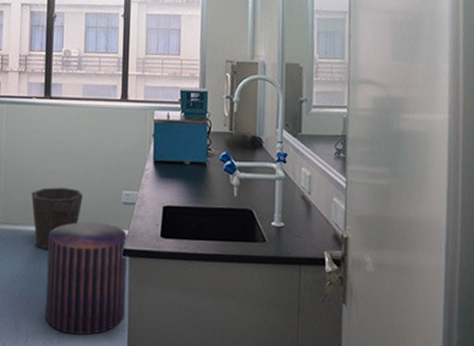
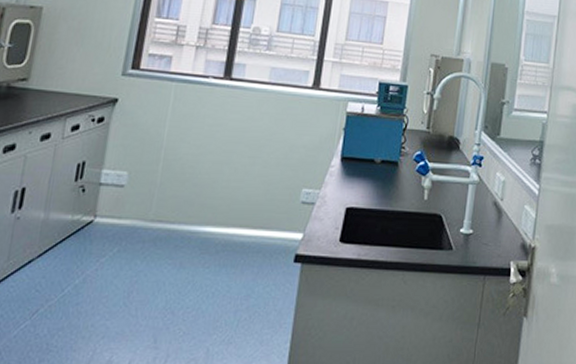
waste bin: present [31,187,84,250] -> none [191,181,257,254]
stool: present [45,222,128,335] -> none [192,222,303,353]

